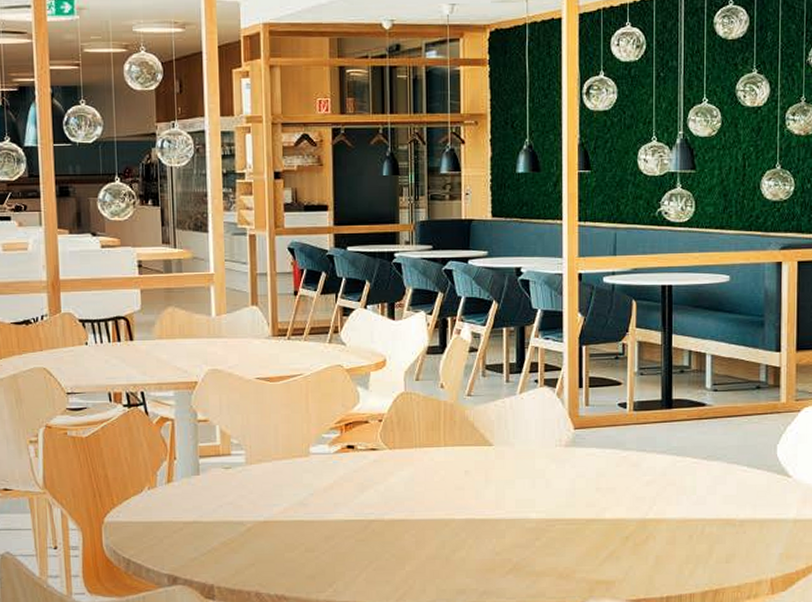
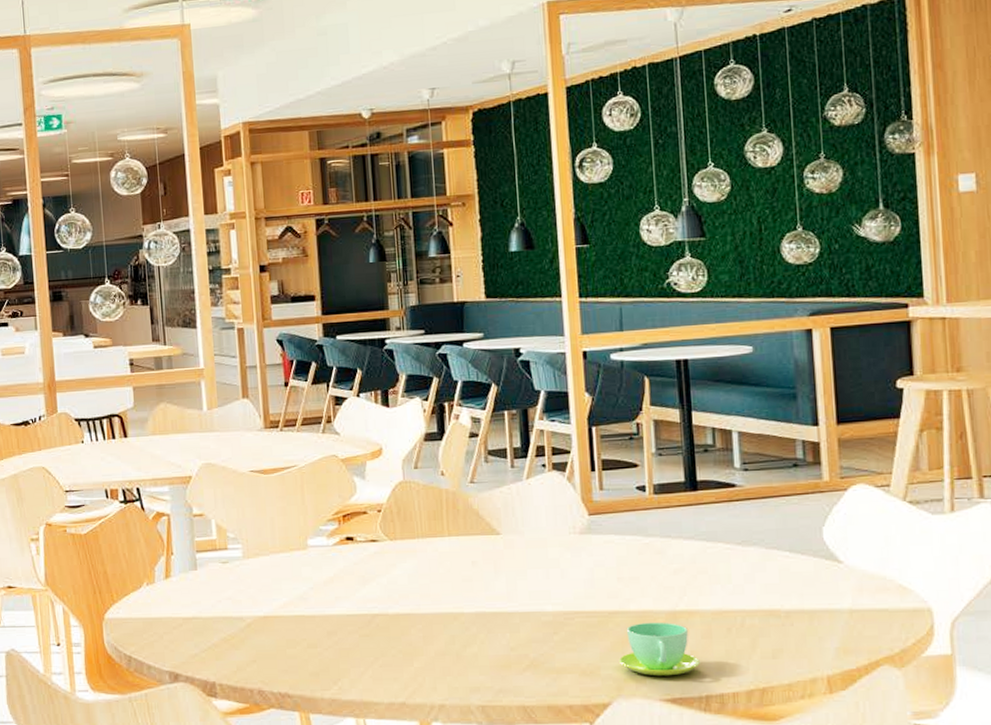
cup: none [592,529,664,579] -> present [618,622,701,676]

